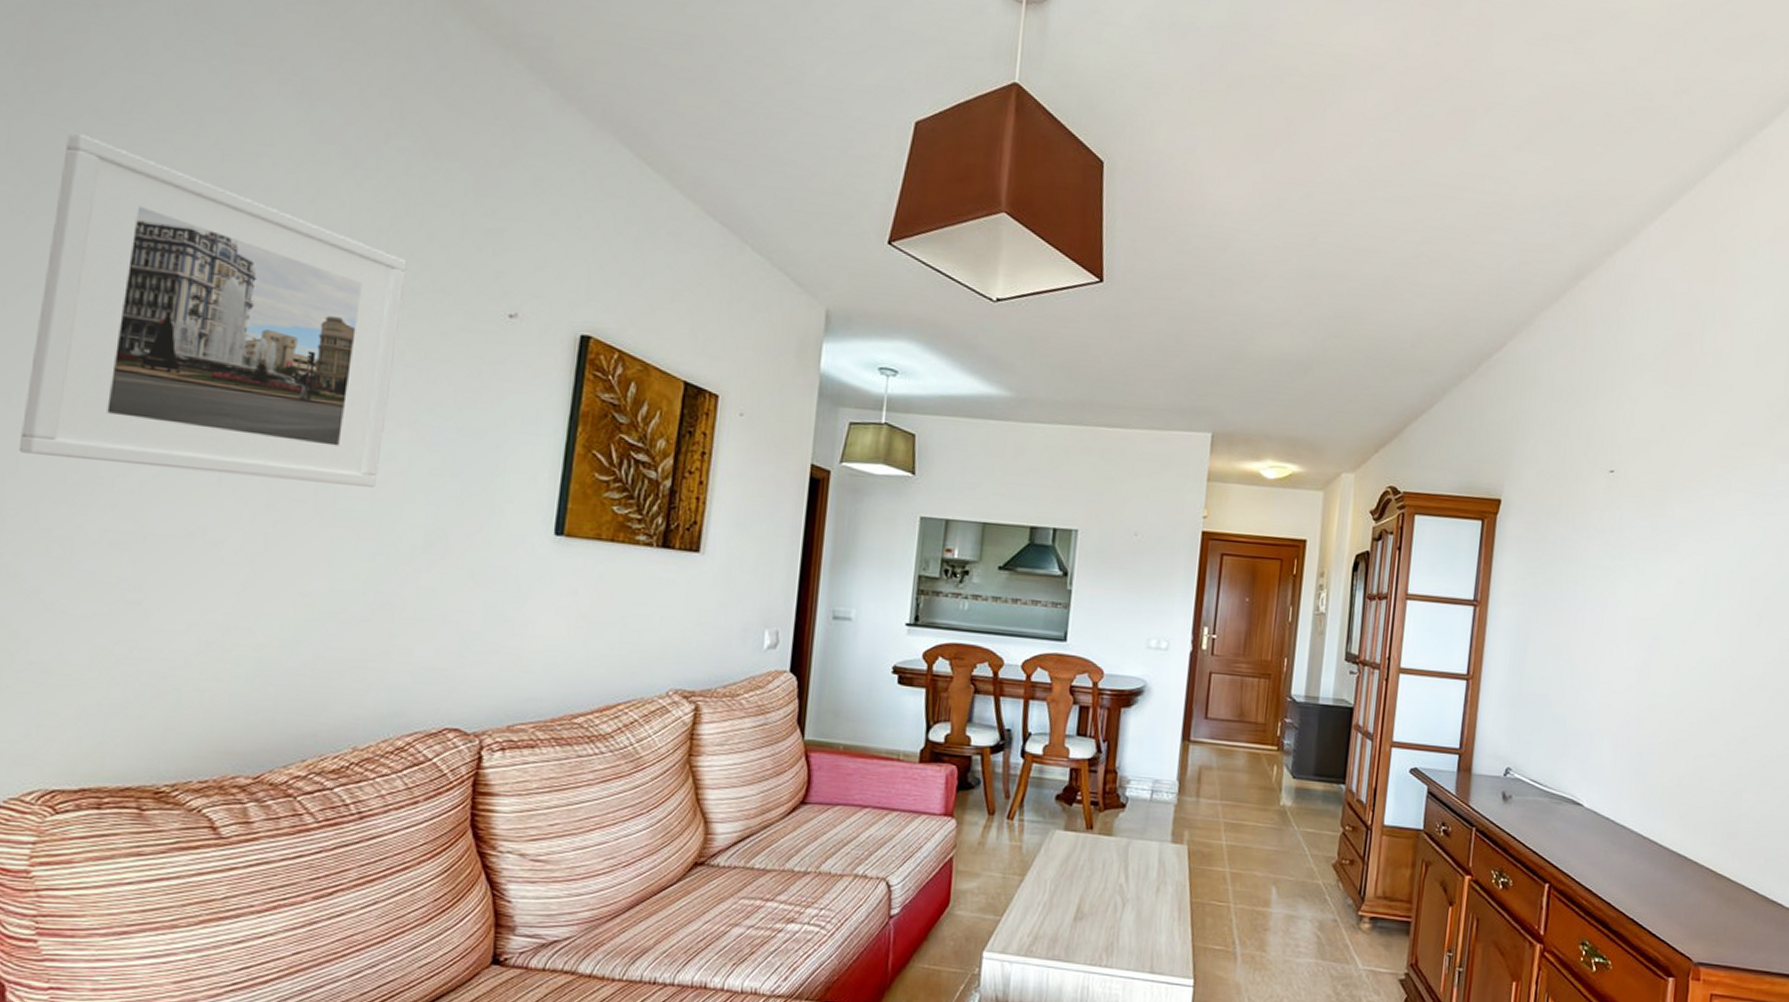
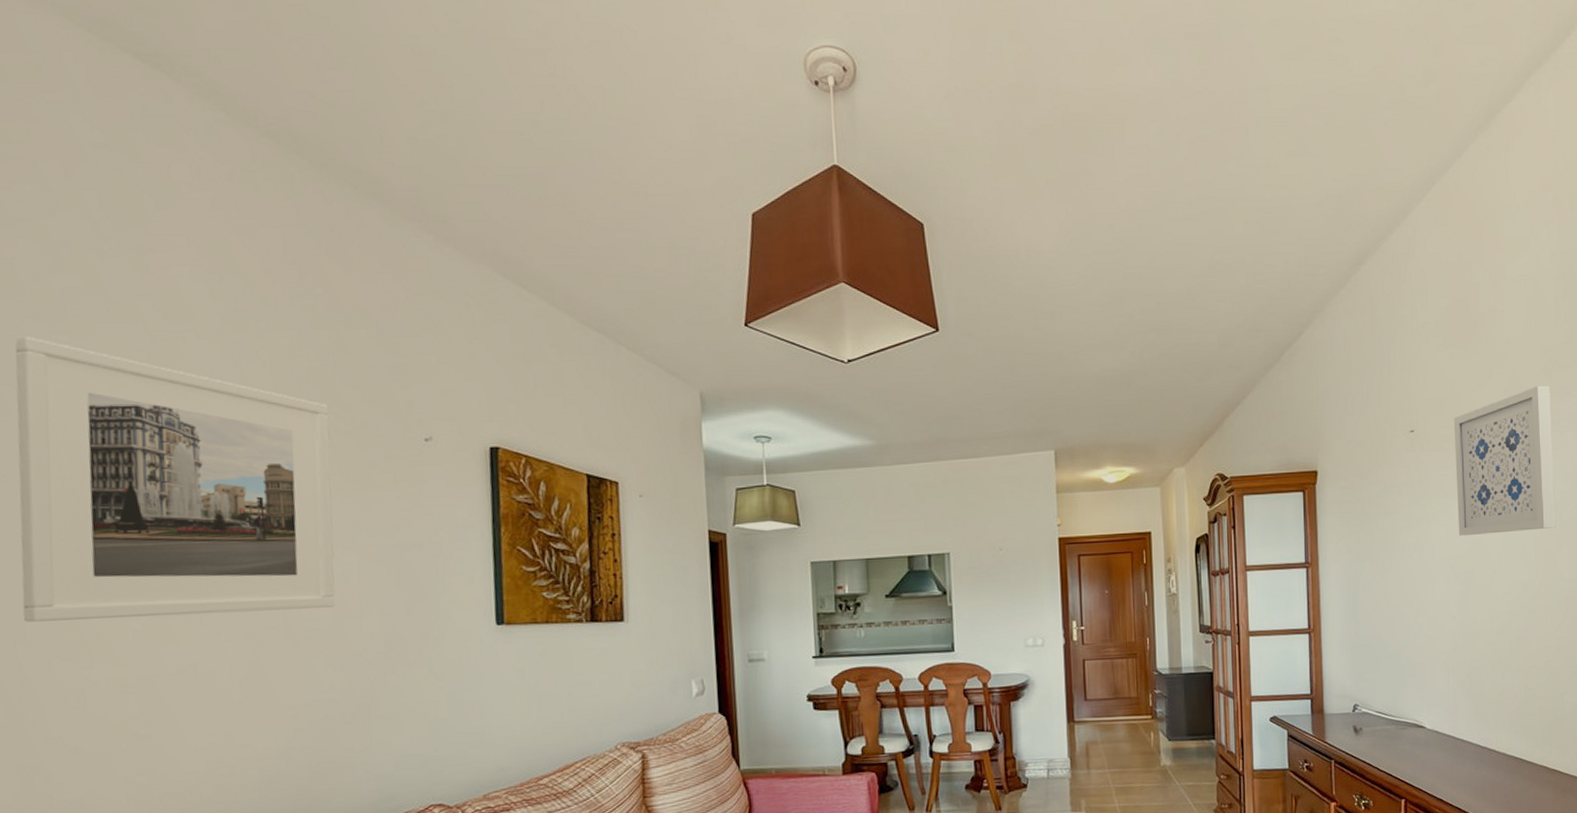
wall art: none [1648,441,1771,603] -> present [1453,385,1556,536]

